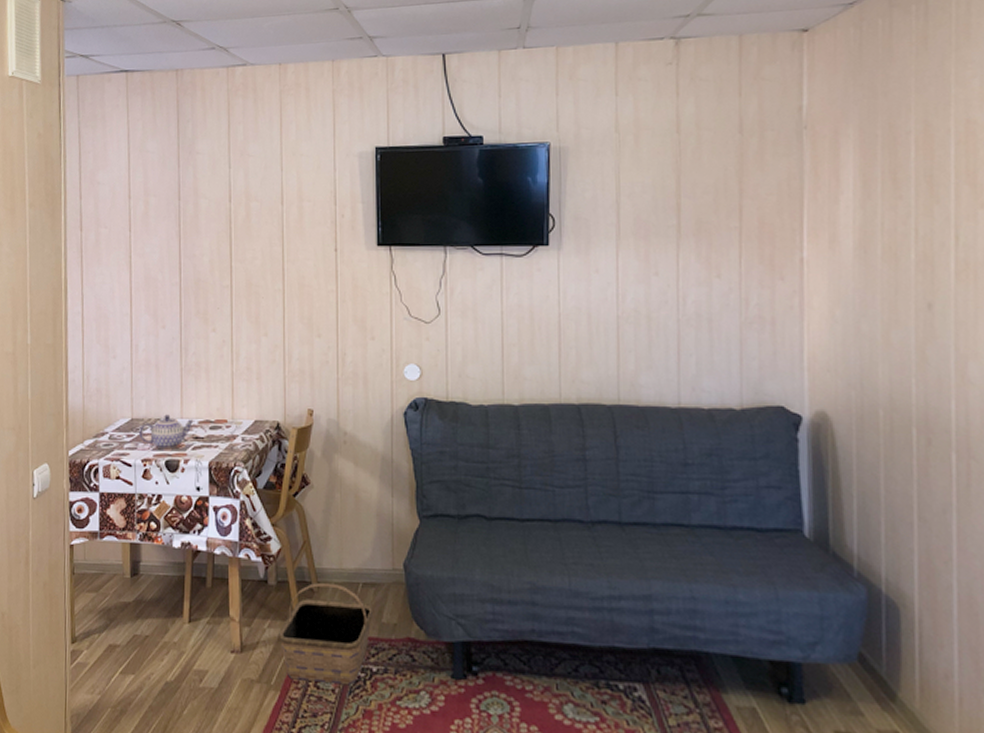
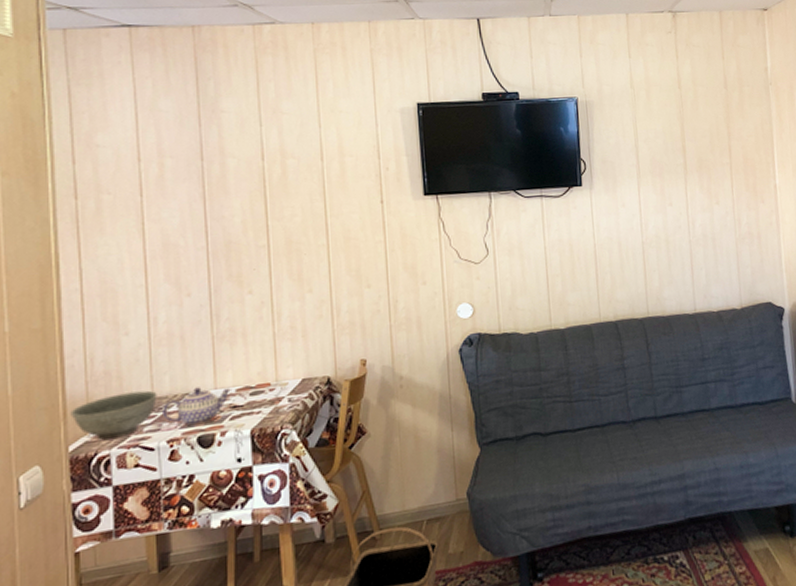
bowl: none [71,411,136,450] -> present [70,390,157,440]

